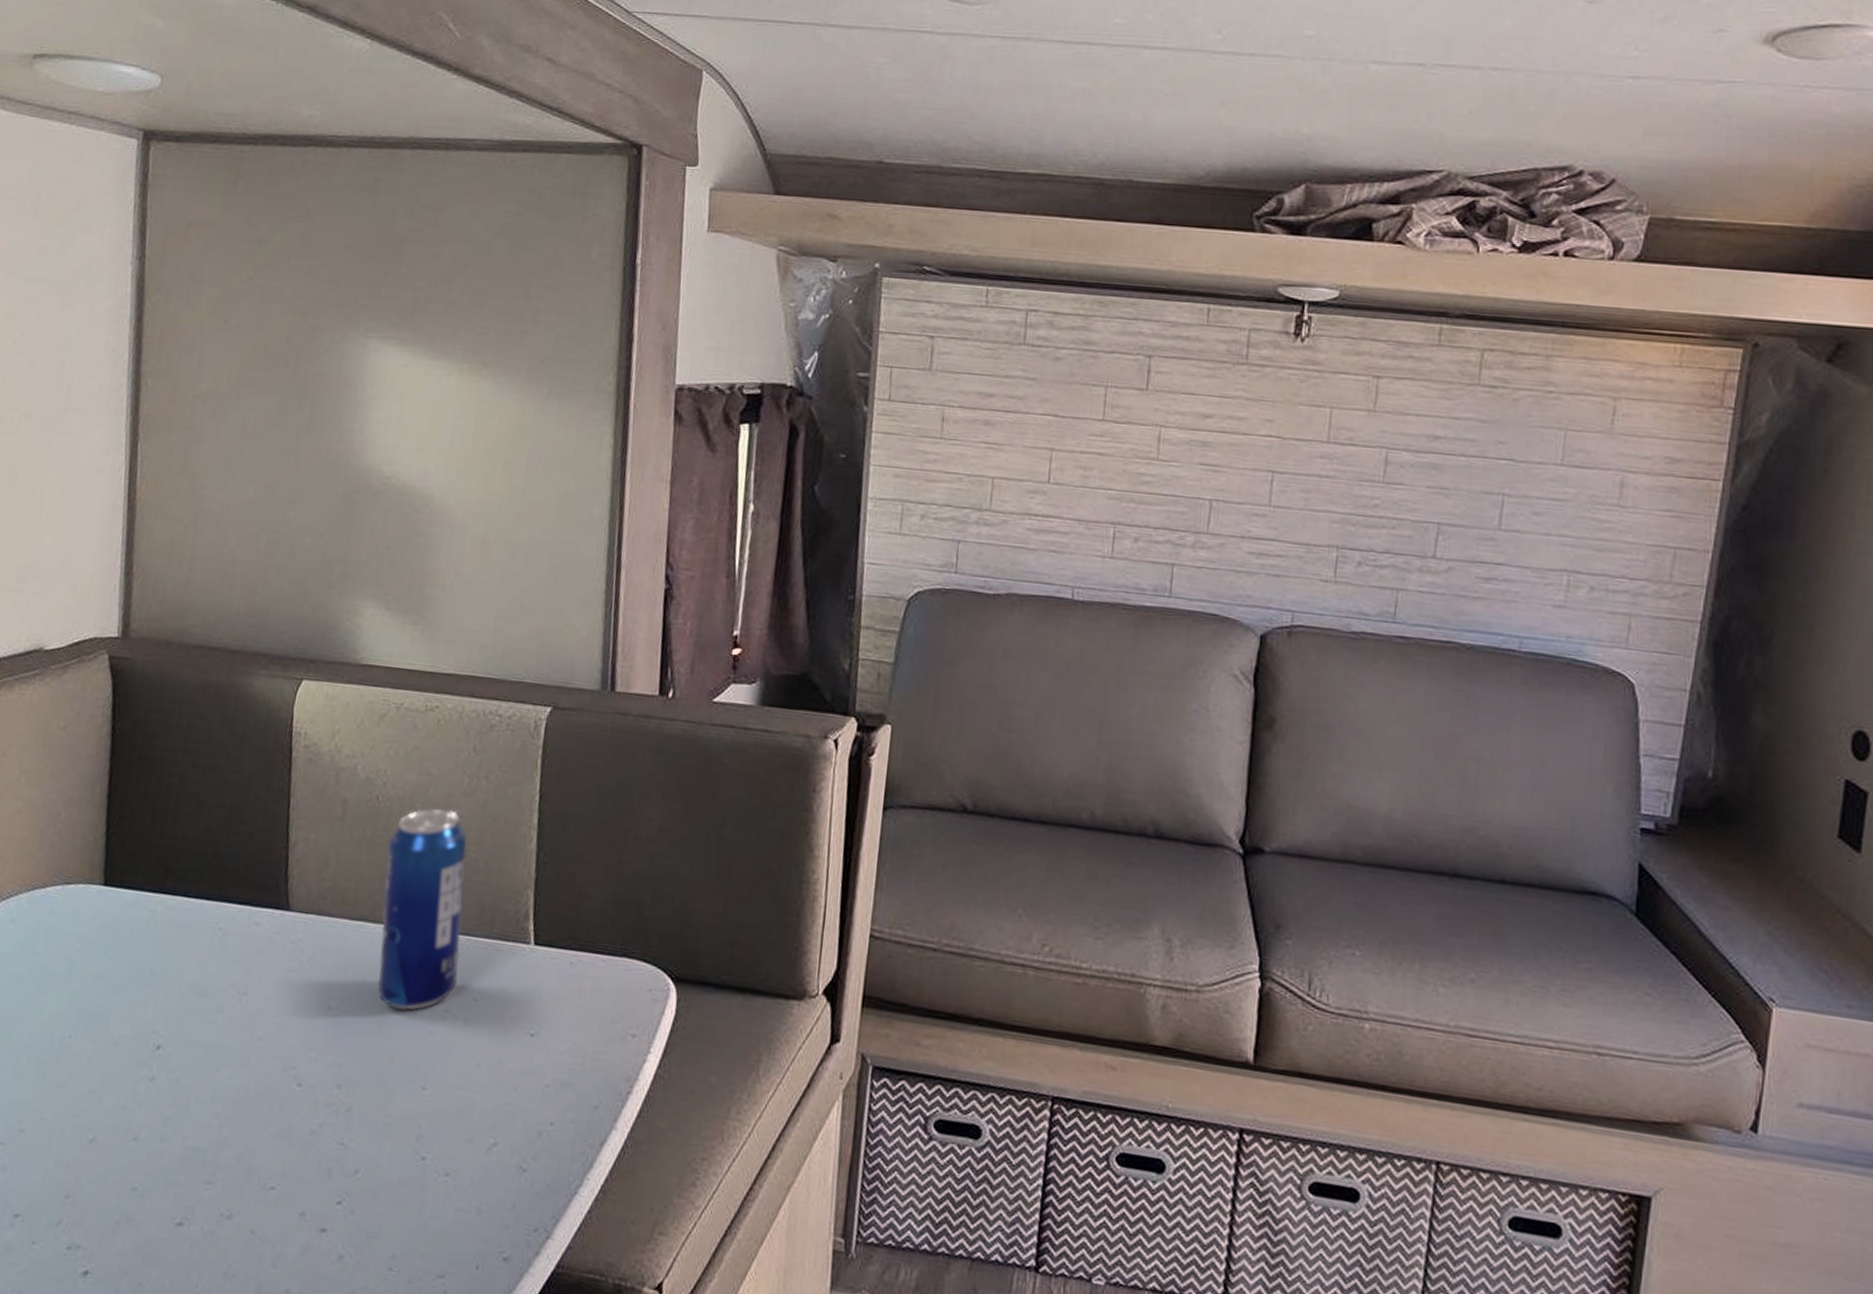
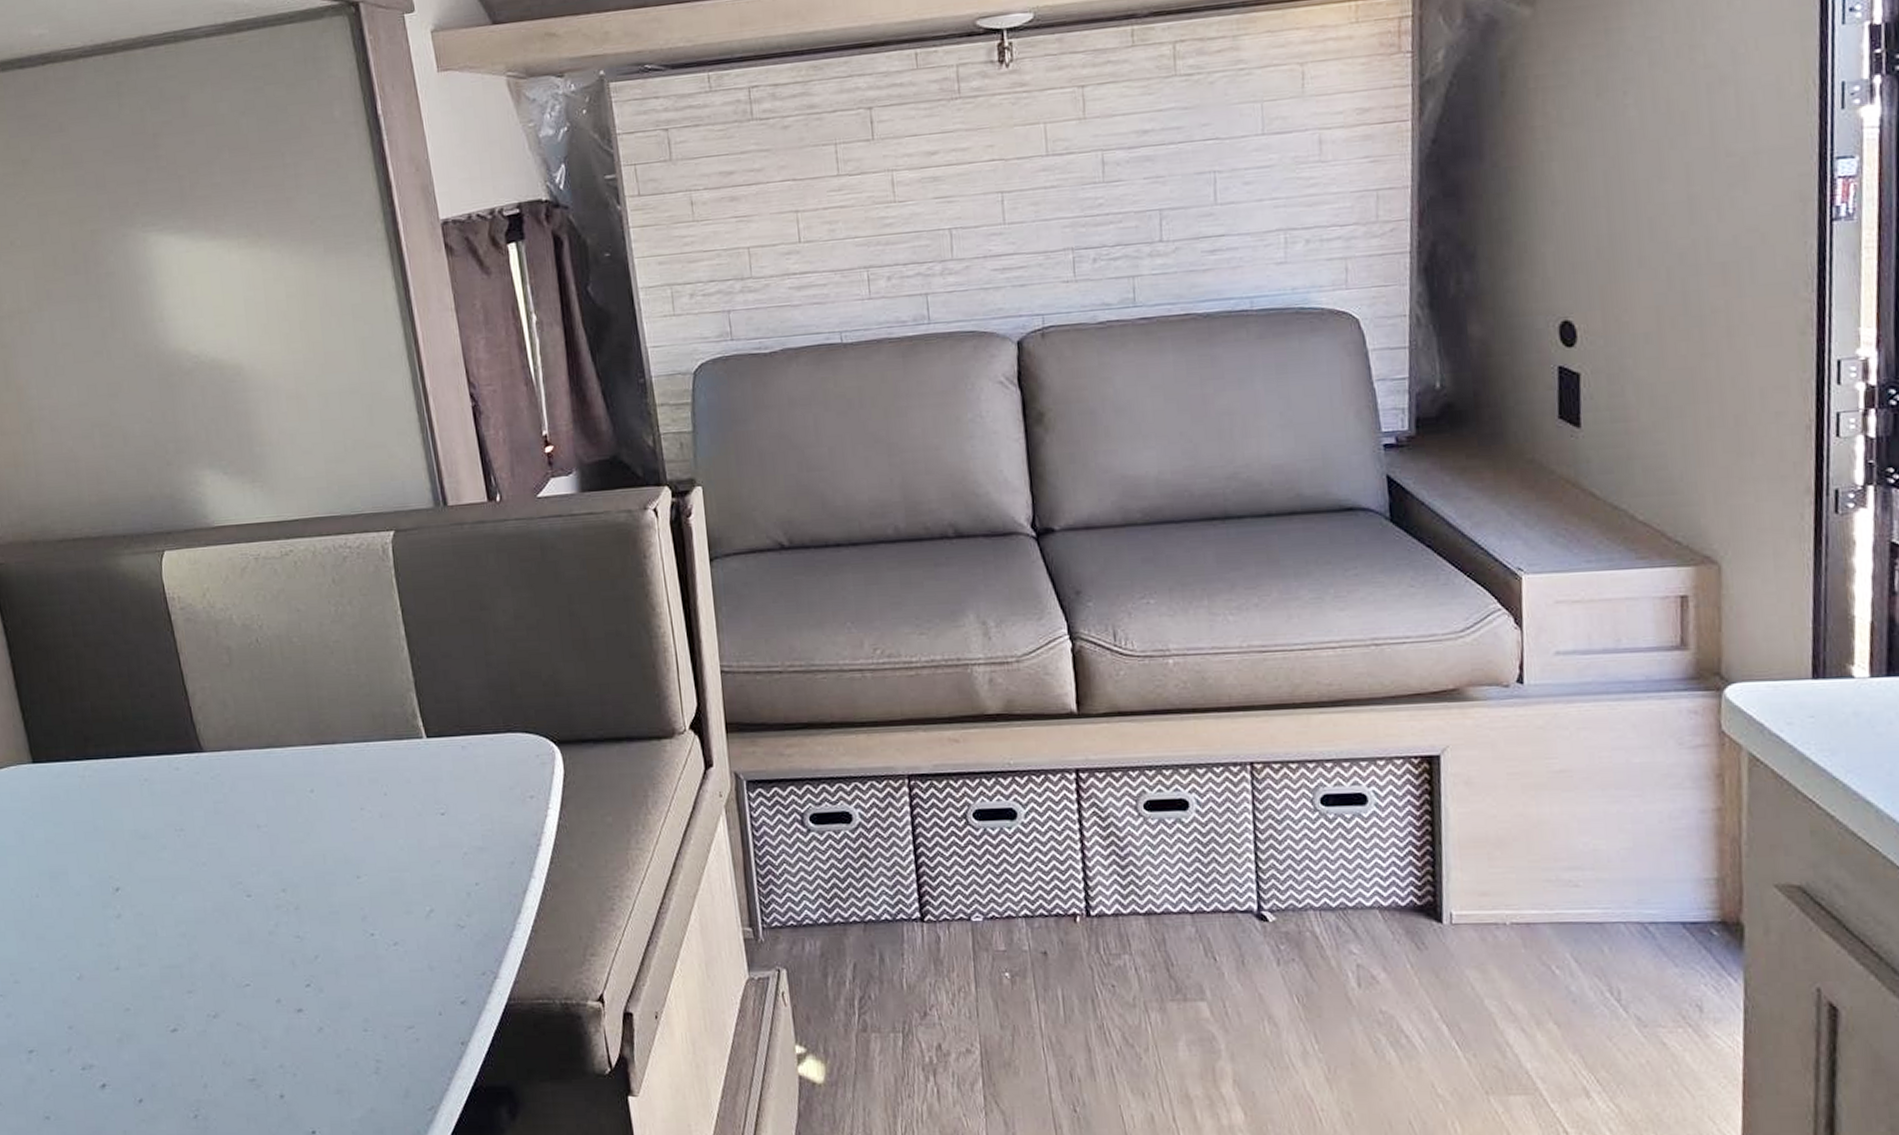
beverage can: present [377,808,467,1011] -> none [275,637,367,817]

